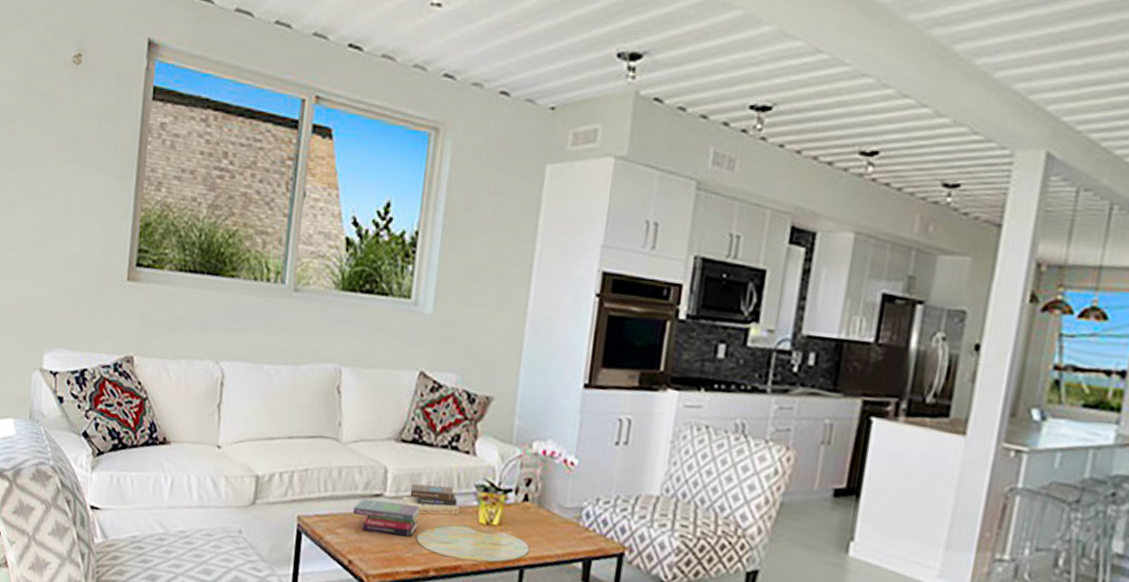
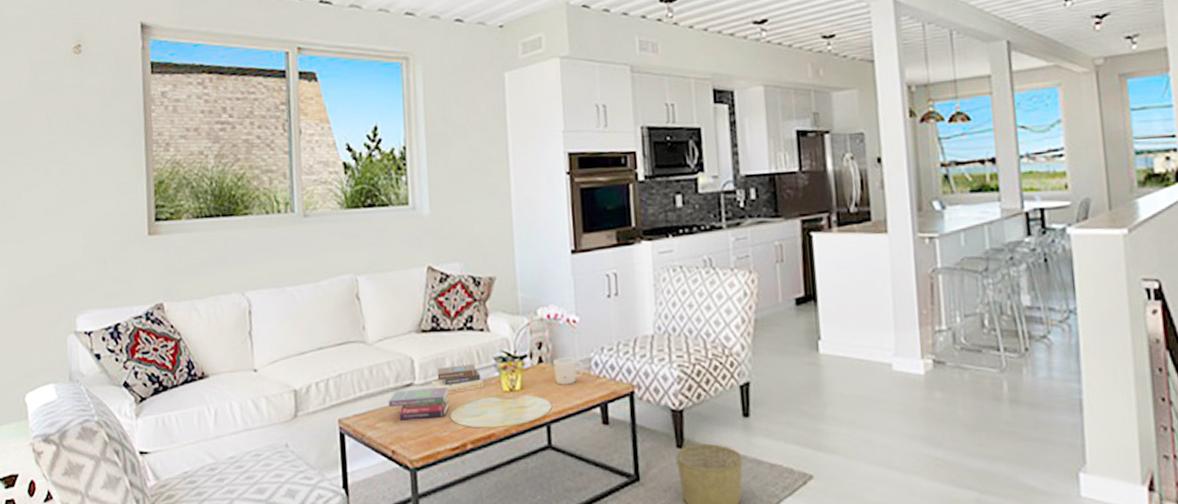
mug: none [538,499,573,532] -> present [552,357,584,385]

